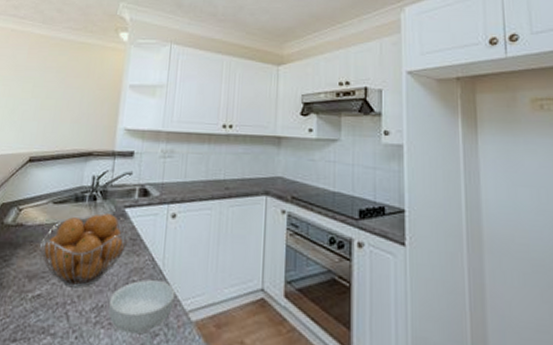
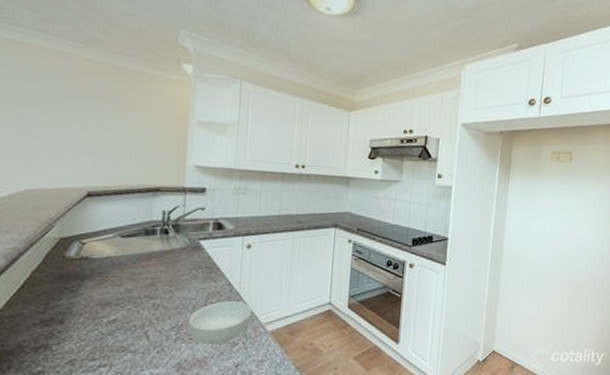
fruit basket: present [39,213,131,288] -> none [110,246,207,312]

